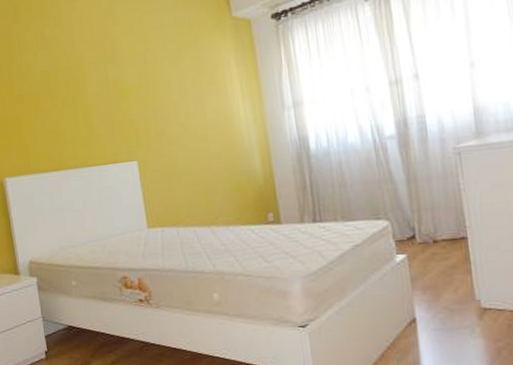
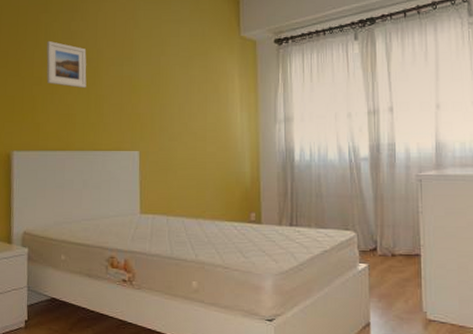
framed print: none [22,53,71,101] -> present [46,41,87,89]

